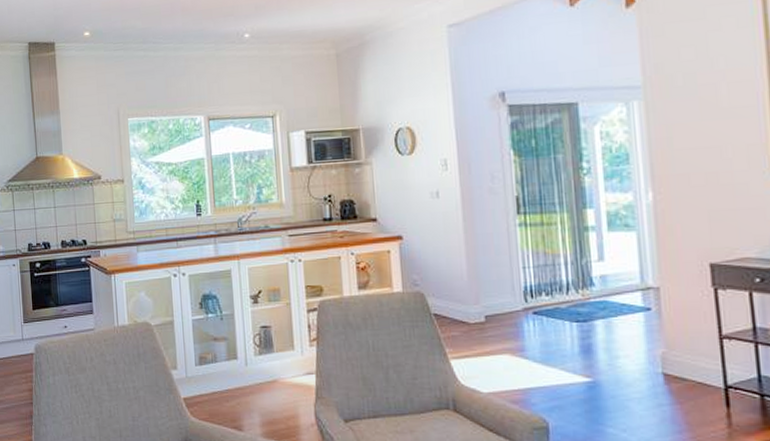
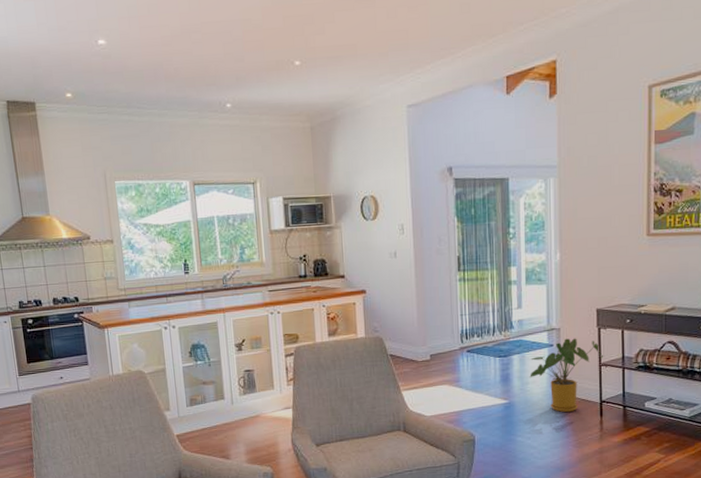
house plant: none [620,300,724,398] -> present [530,338,603,412]

